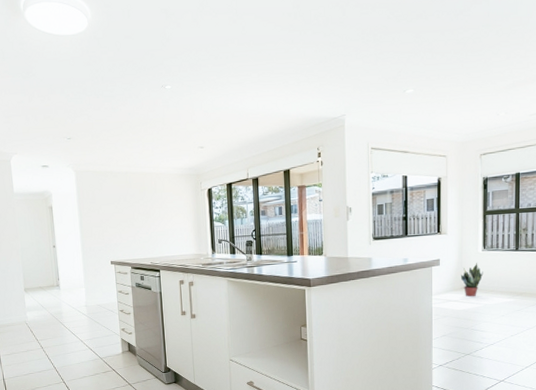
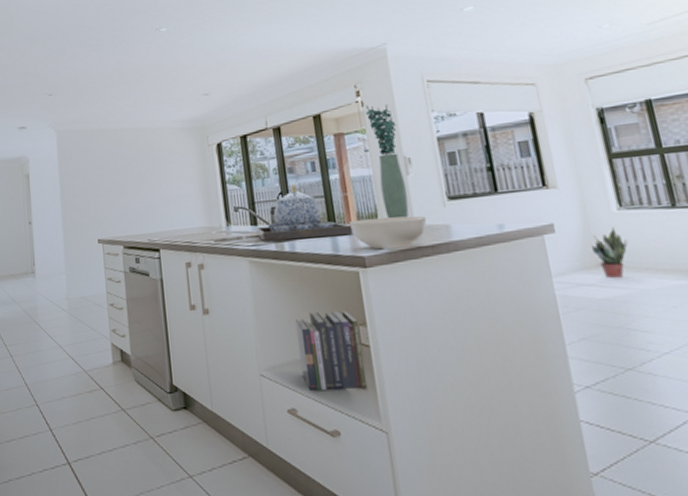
tea set: none [234,224,304,267] -> present [256,184,353,242]
books: none [257,316,303,370] -> present [295,311,368,391]
bowl: none [302,250,357,274] -> present [348,215,427,250]
vase: none [323,164,346,253] -> present [365,104,409,219]

